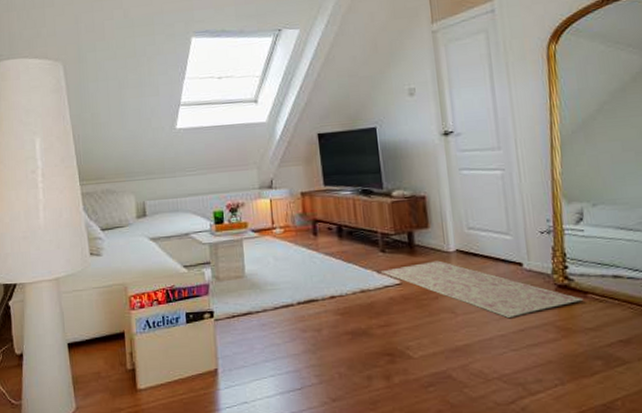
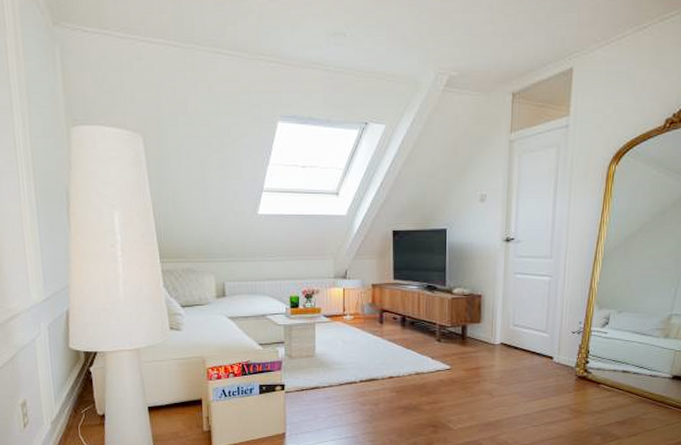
rug: present [381,260,584,318] -> none [435,351,596,400]

